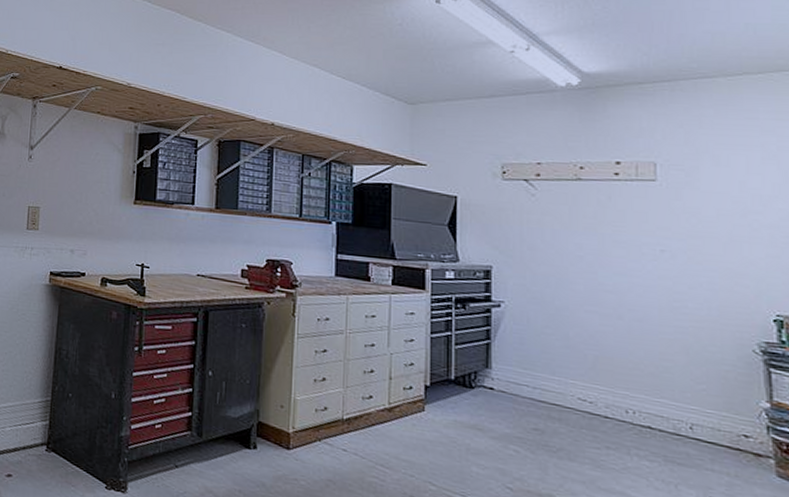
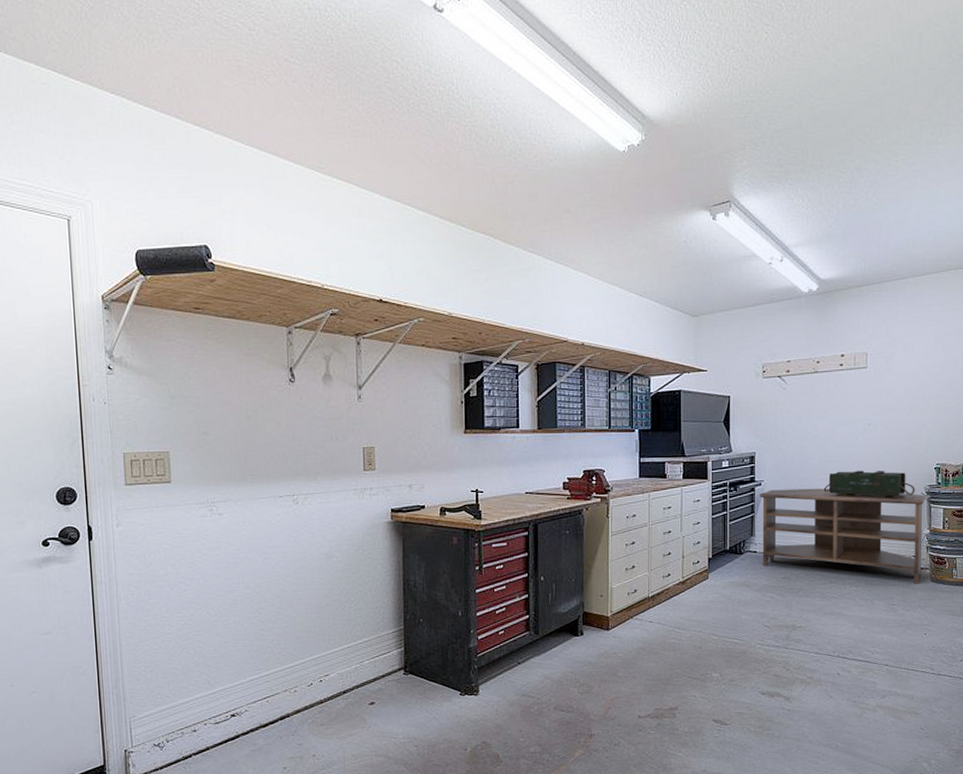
tv stand: none [497,314,763,476] -> present [759,488,927,584]
ammunition box: none [593,304,742,352] -> present [823,470,915,499]

